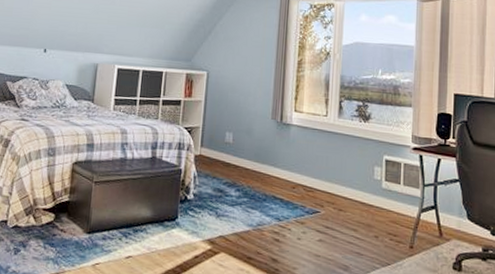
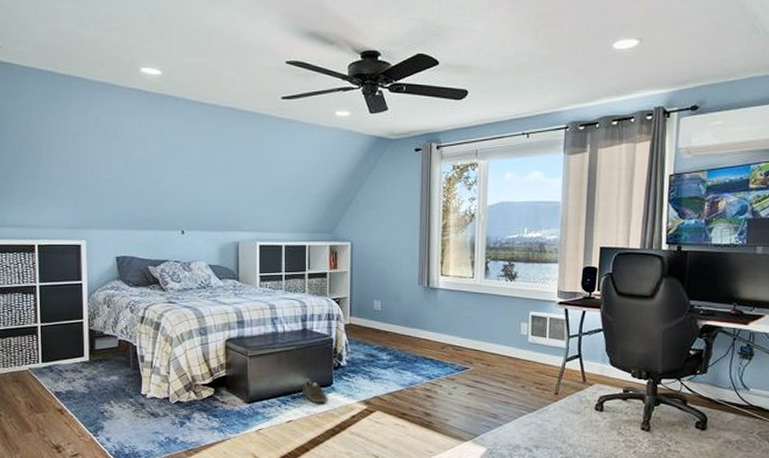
sneaker: none [145,211,172,239] -> present [303,379,329,403]

